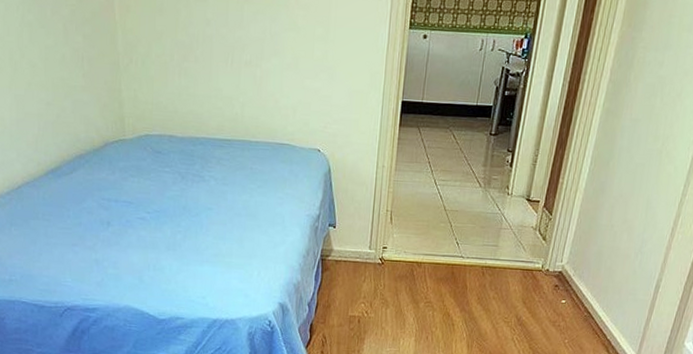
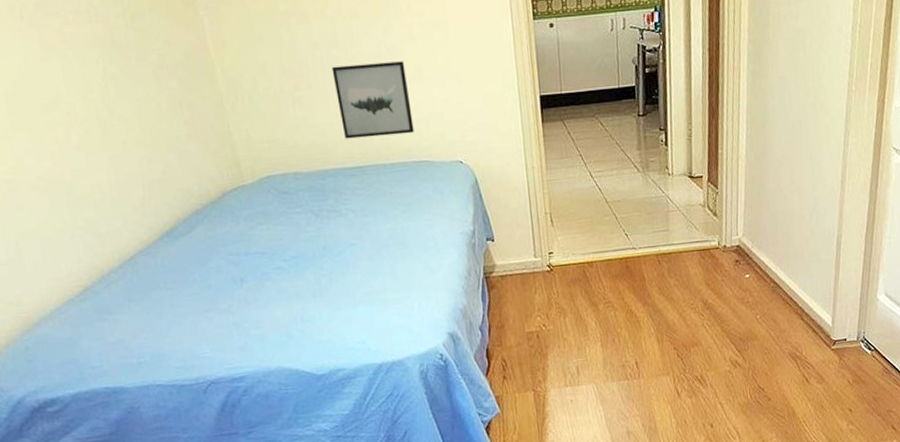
wall art: none [218,44,285,117] -> present [331,61,414,139]

